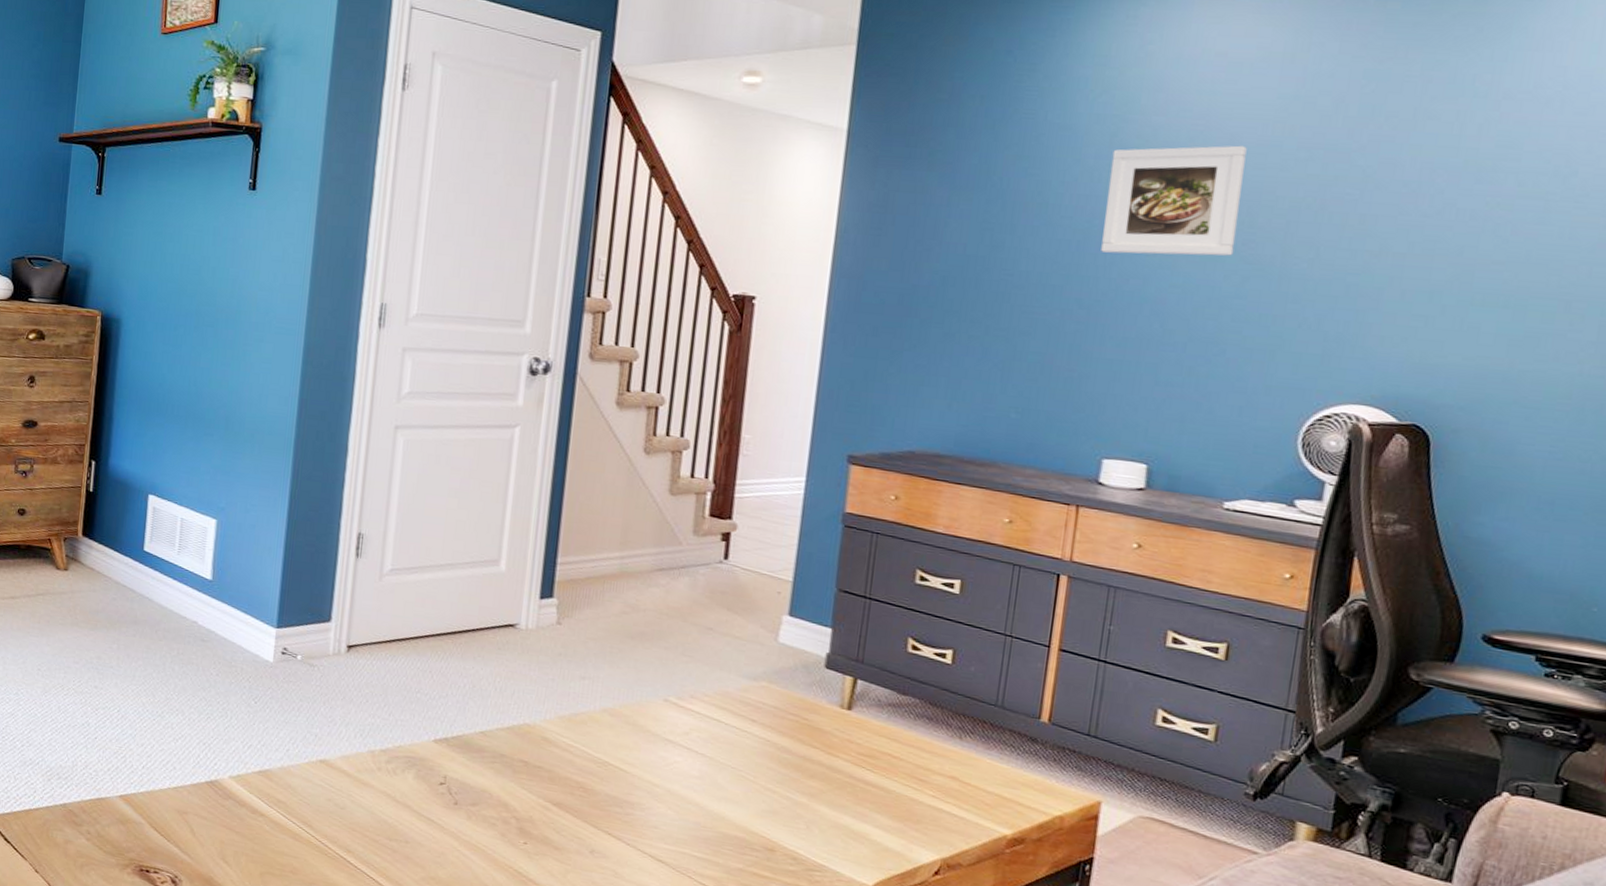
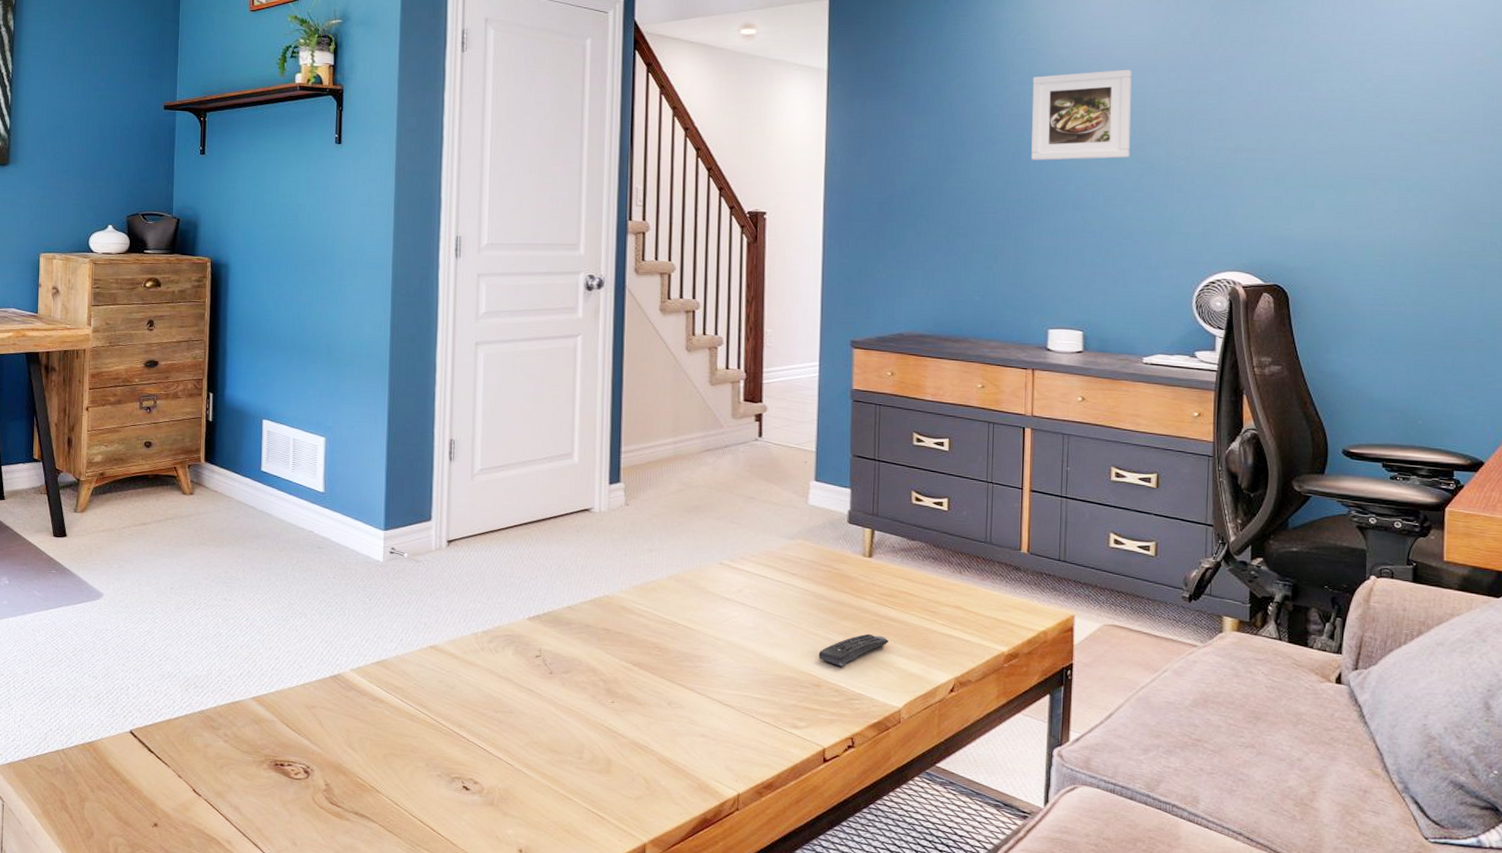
remote control: none [775,797,863,832] -> present [818,633,889,667]

